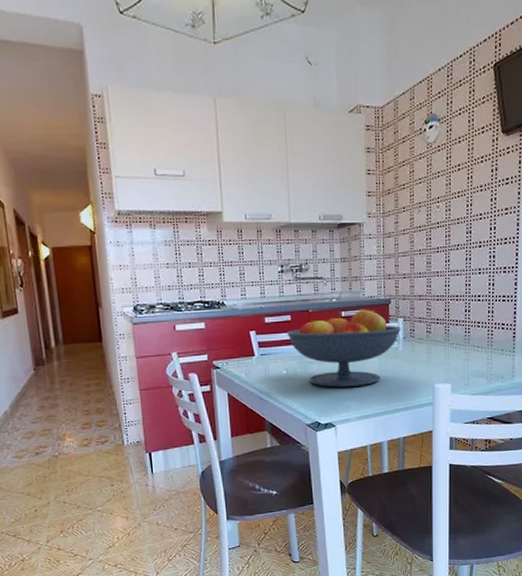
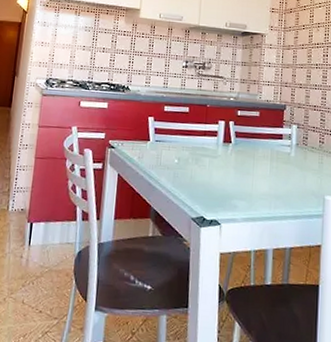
fruit bowl: present [287,308,401,388] -> none [183,111,294,187]

